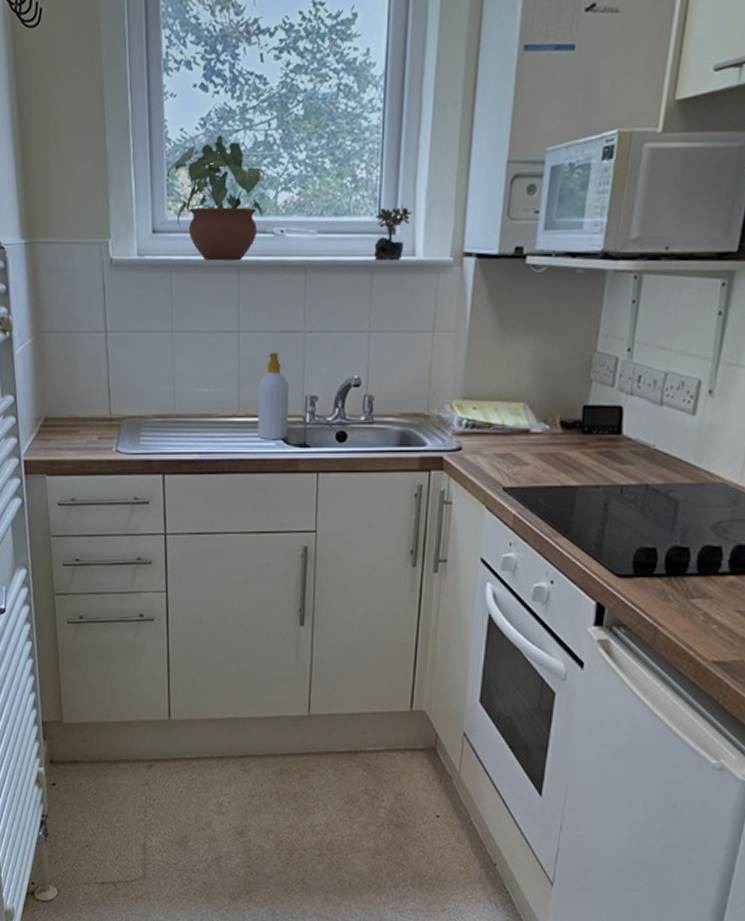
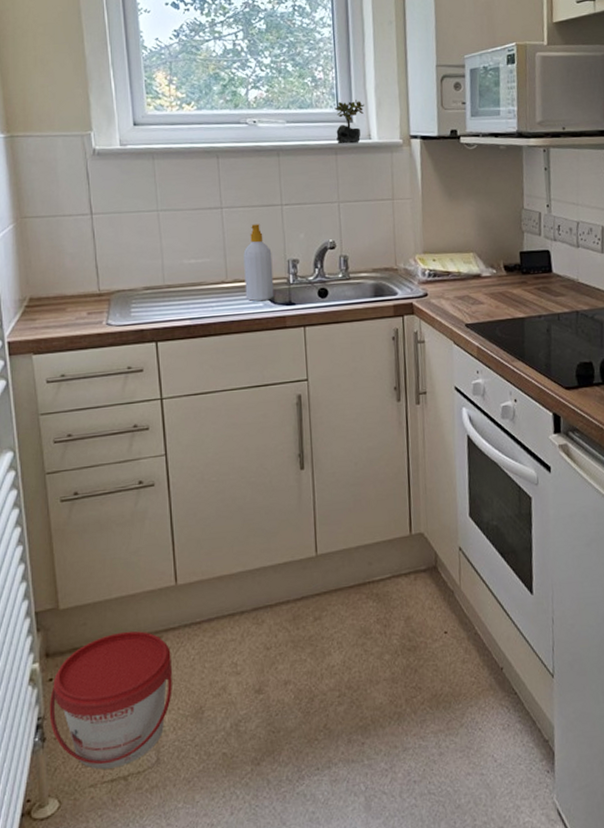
bucket: none [51,754,161,873] -> present [49,631,172,770]
potted plant: present [166,133,263,262] -> none [144,42,236,149]

